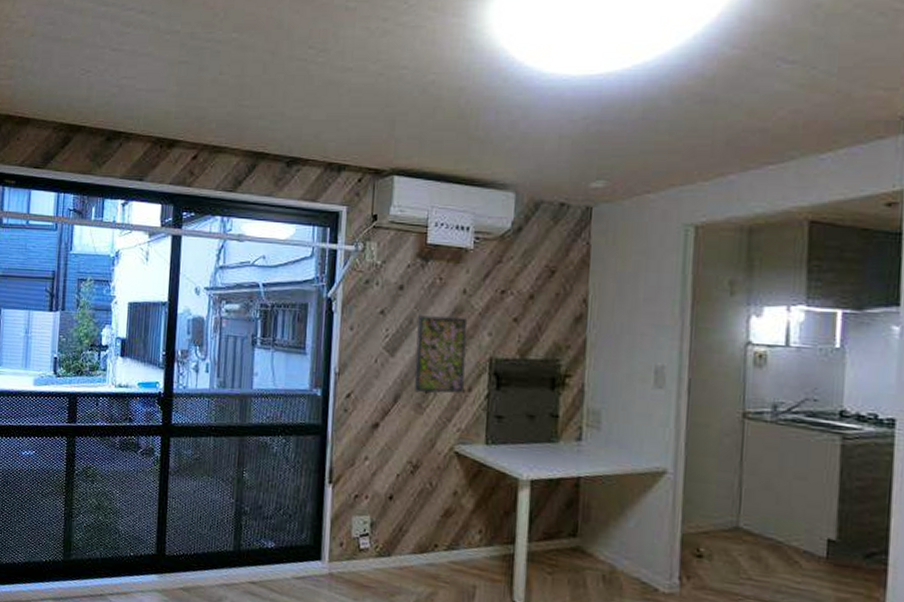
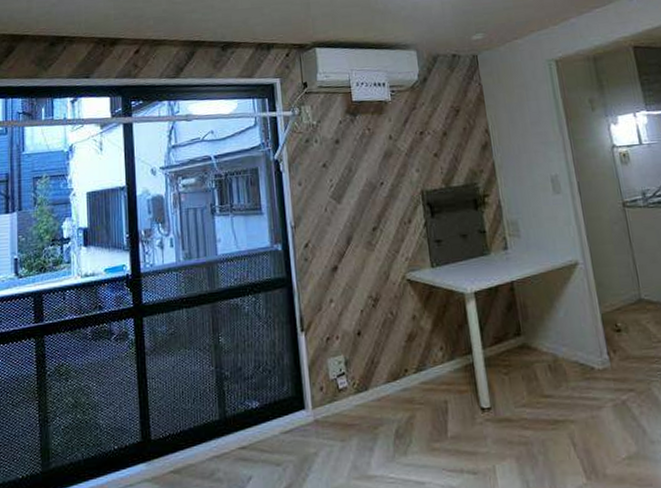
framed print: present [415,315,468,394] -> none [356,160,406,232]

